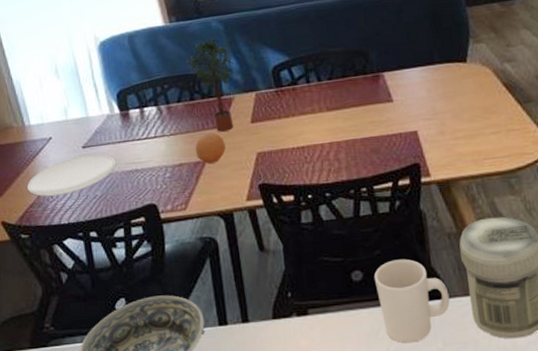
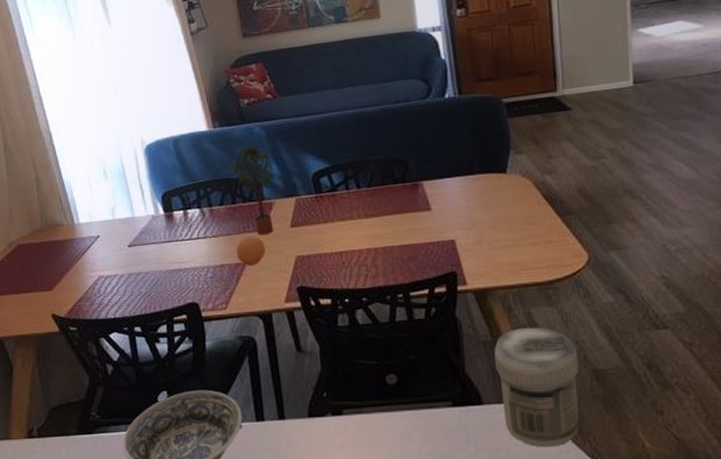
plate: present [27,154,116,197] -> none [76,253,160,293]
mug: present [374,259,450,344] -> none [408,364,483,447]

